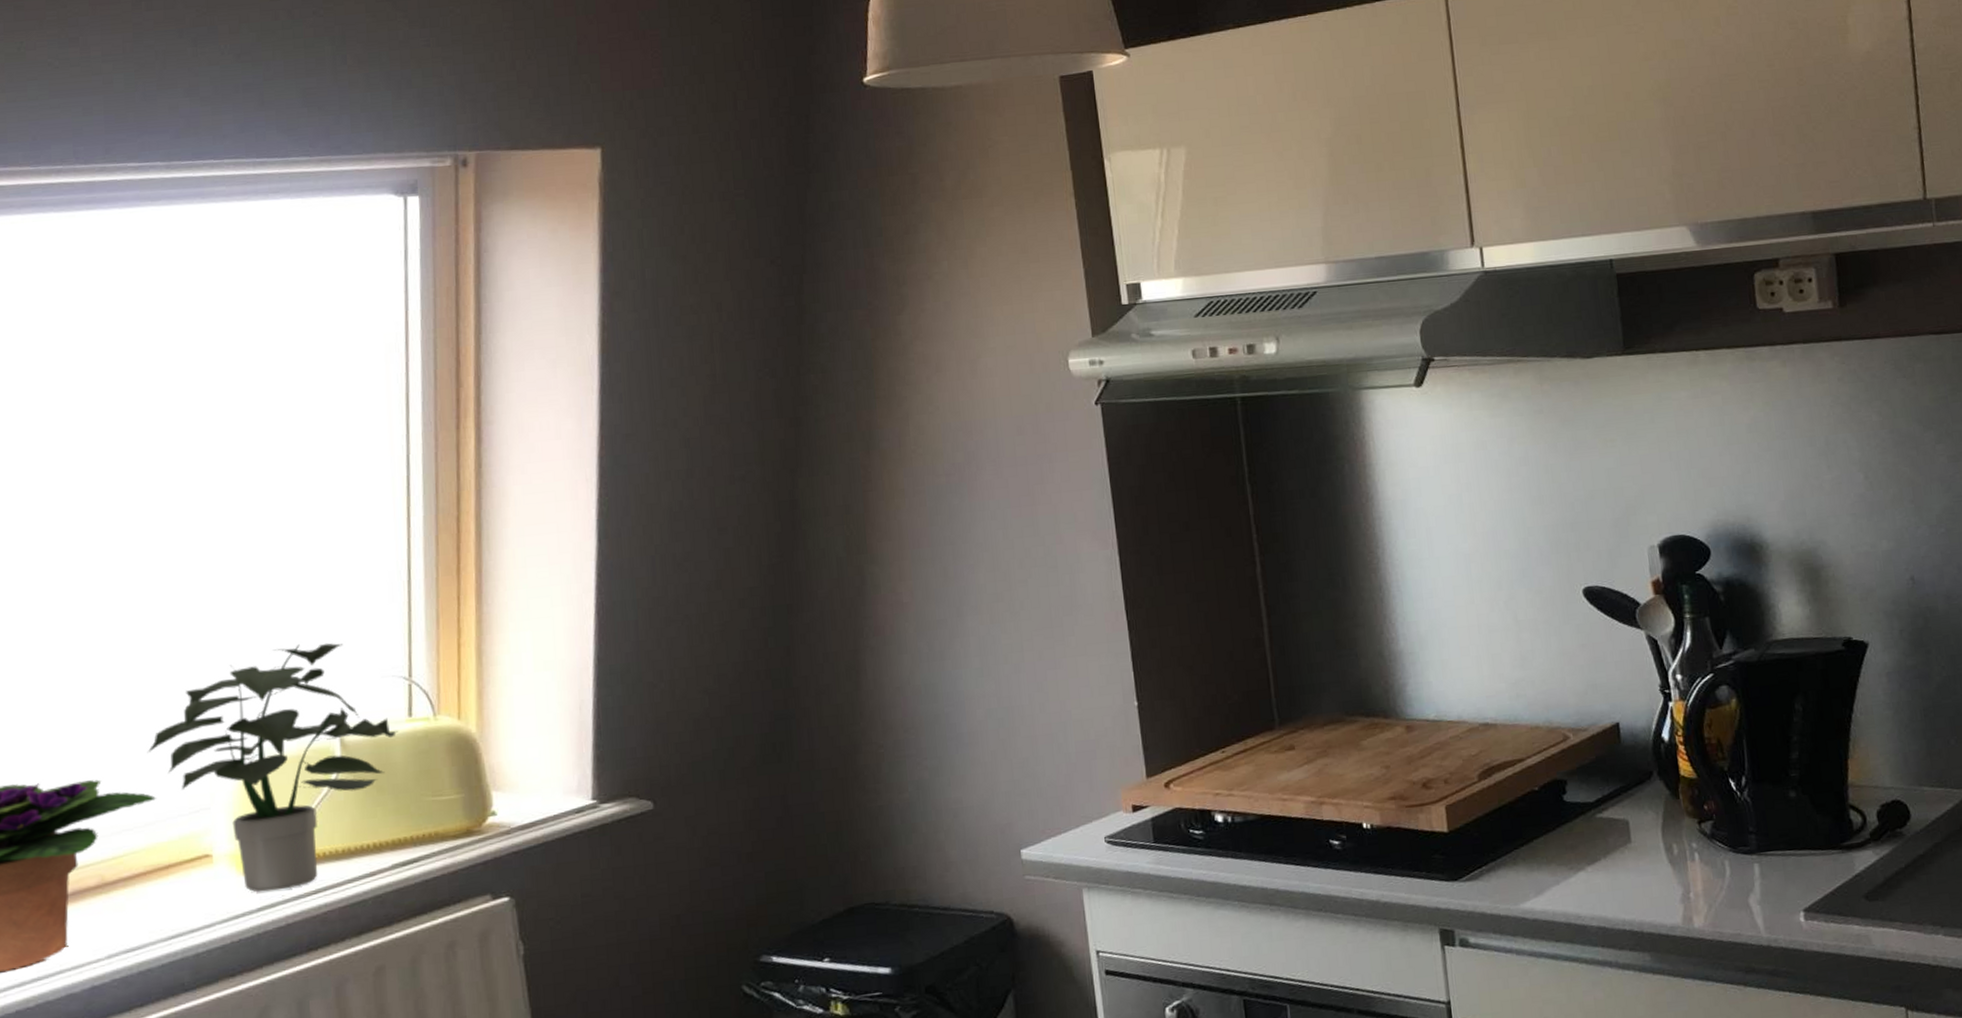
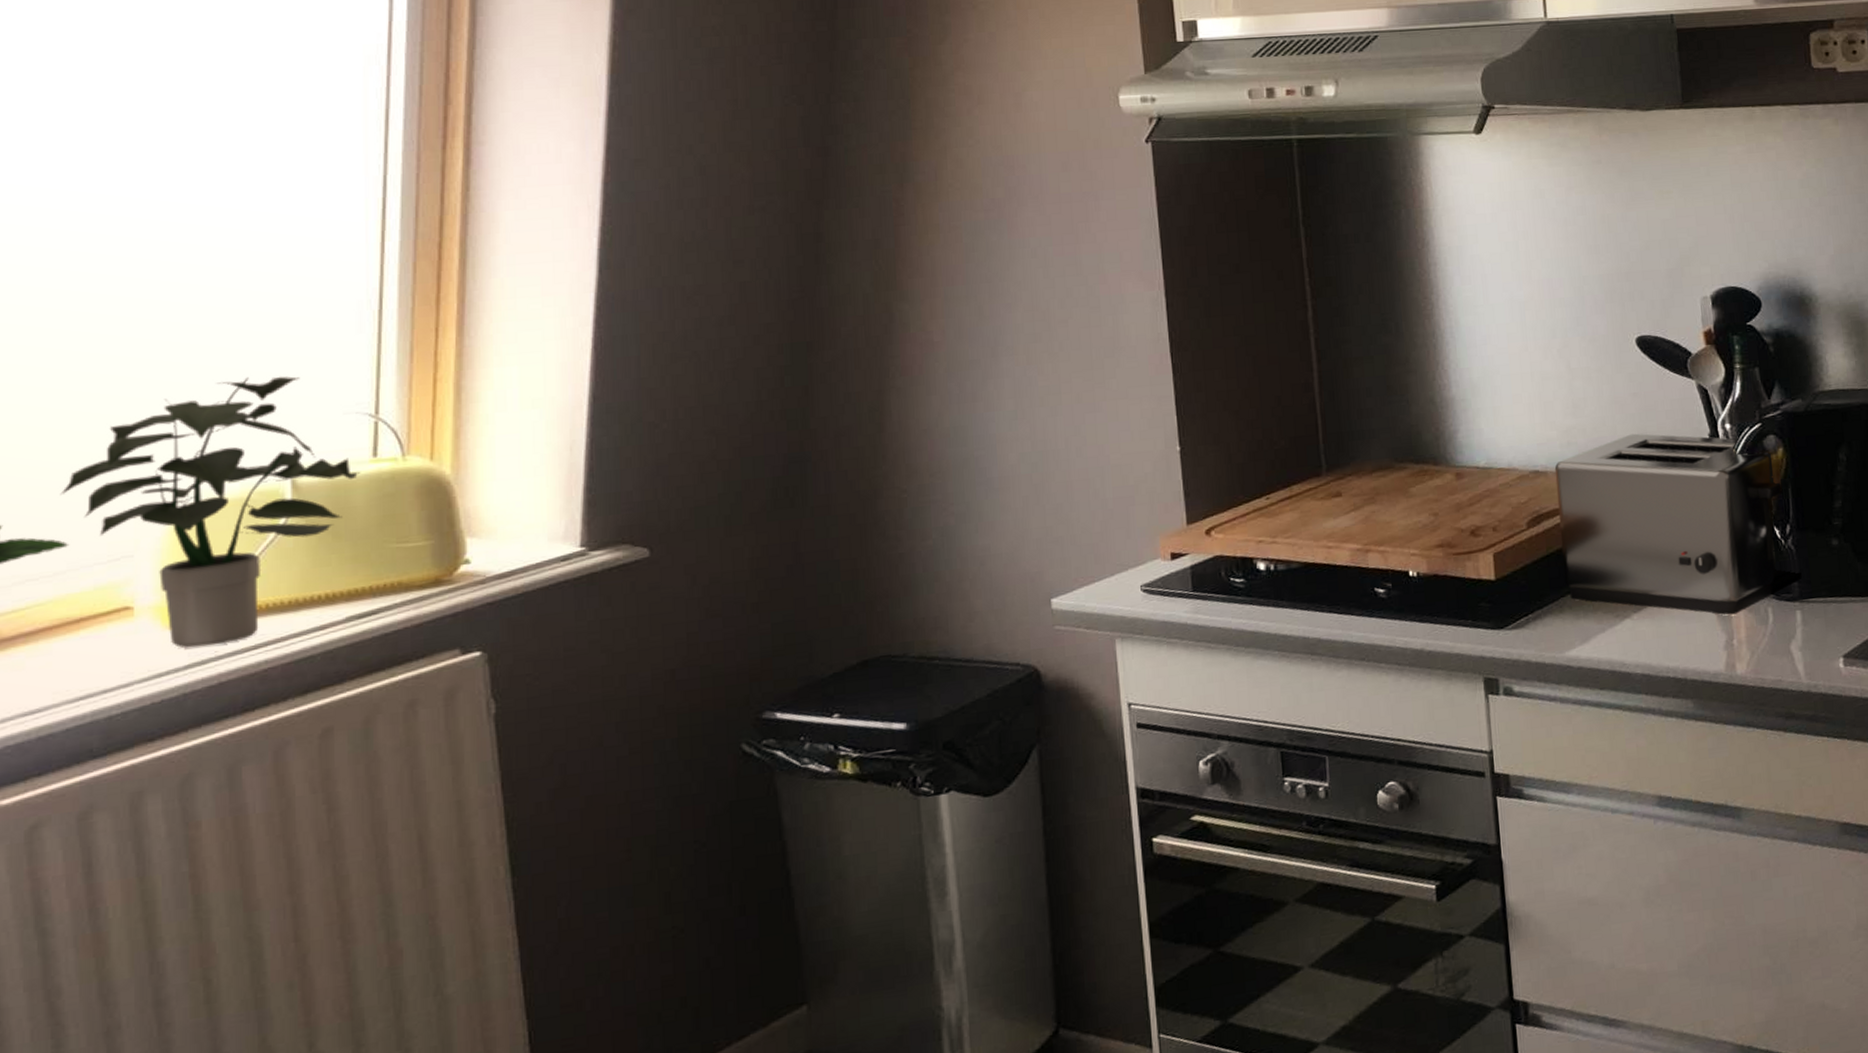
toaster: none [1504,685,1759,868] -> present [1554,433,1802,615]

